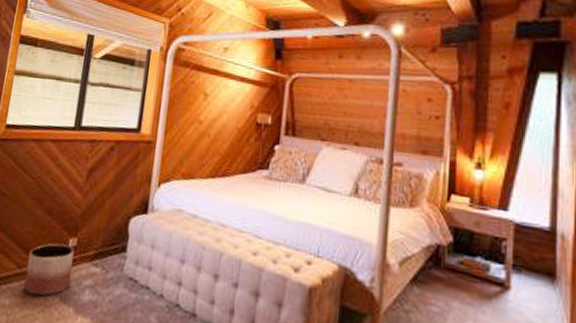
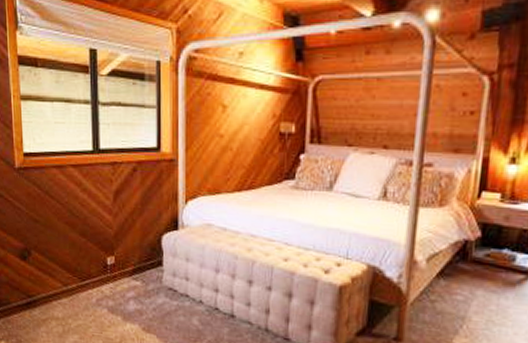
planter: present [24,243,74,296] -> none [72,262,114,309]

